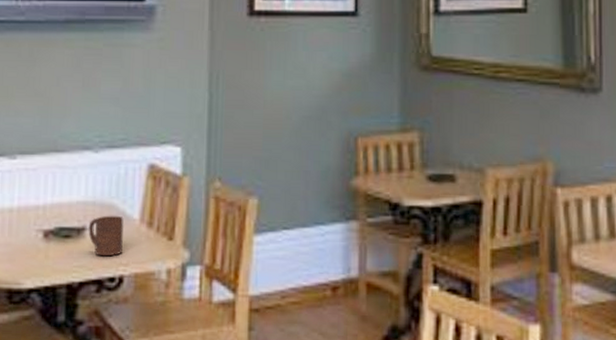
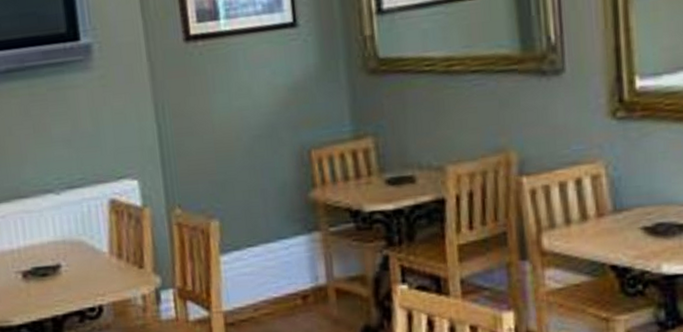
cup: present [88,215,124,257] -> none [62,250,98,290]

